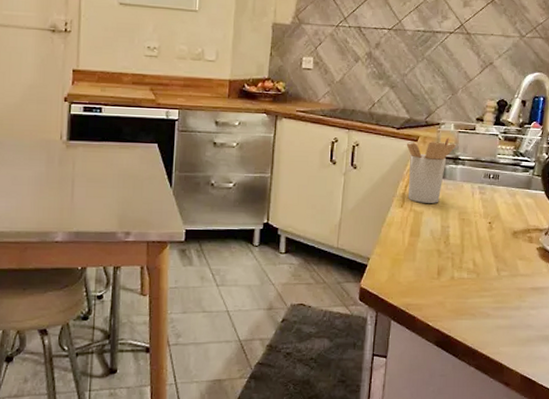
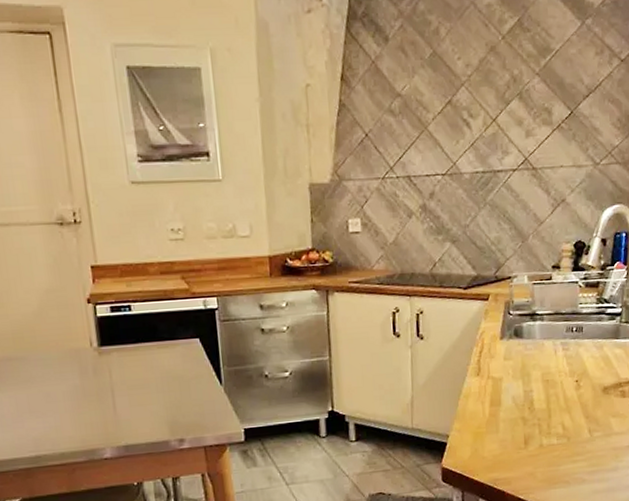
utensil holder: present [406,136,457,203] -> none [476,290,532,369]

